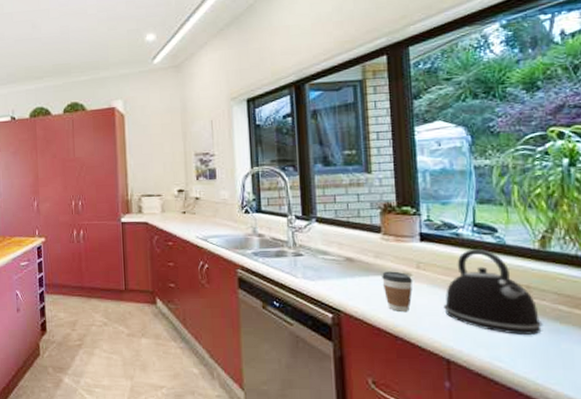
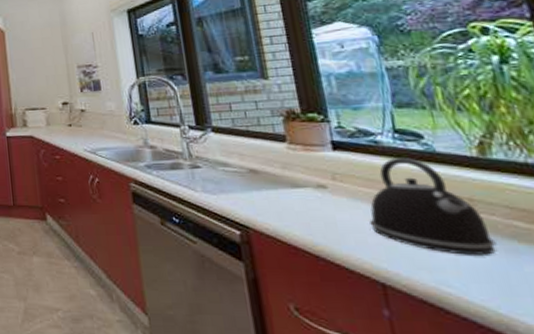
coffee cup: present [382,271,413,312] -> none [292,183,331,228]

